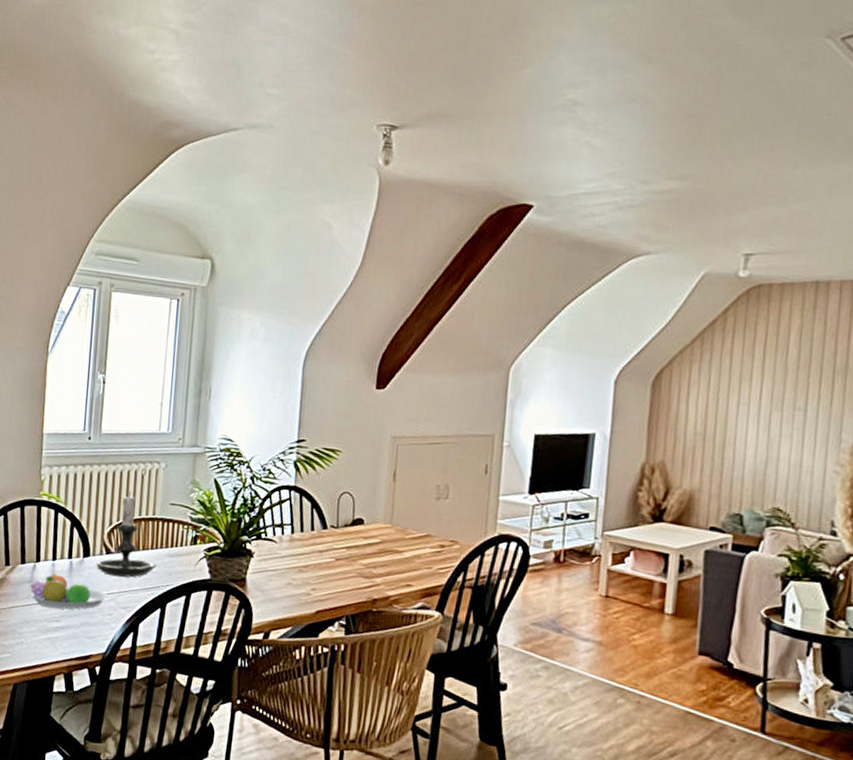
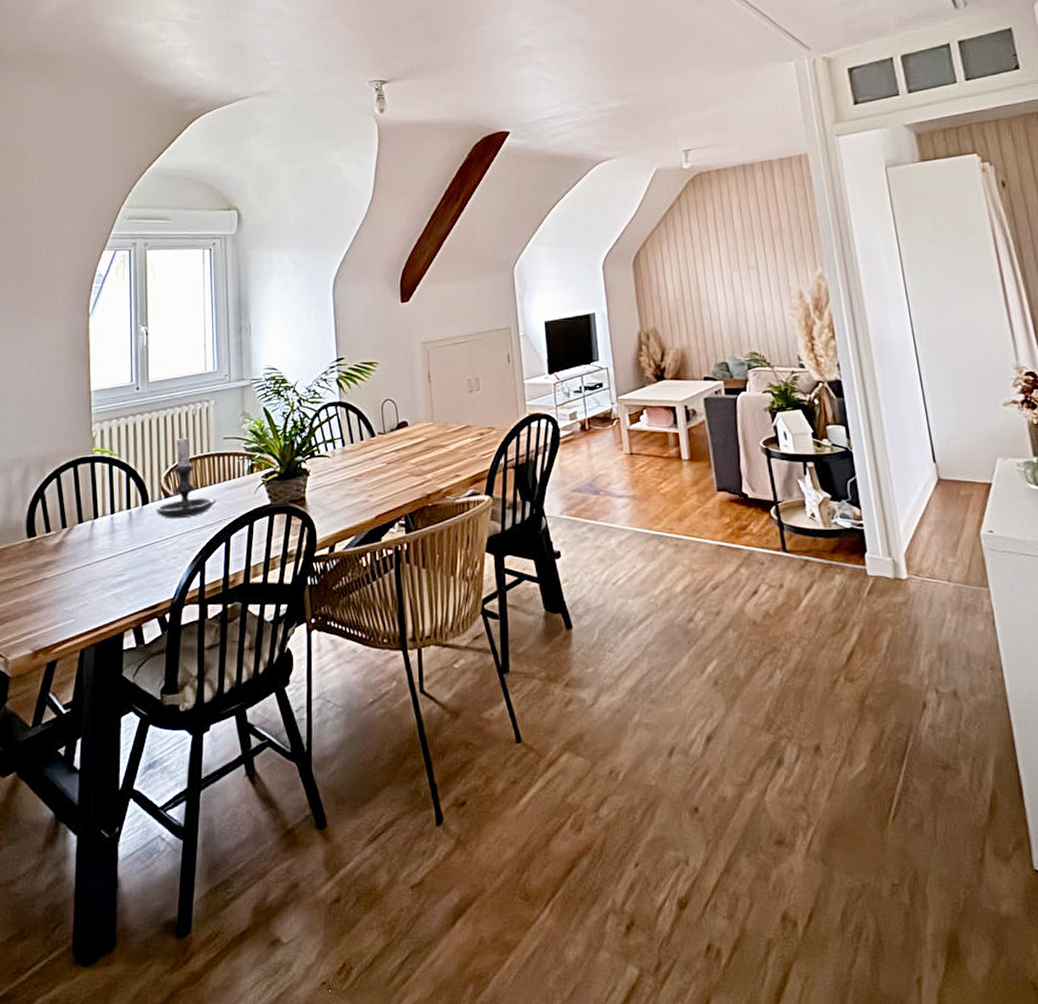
fruit bowl: present [30,573,109,610] -> none [90,527,172,564]

